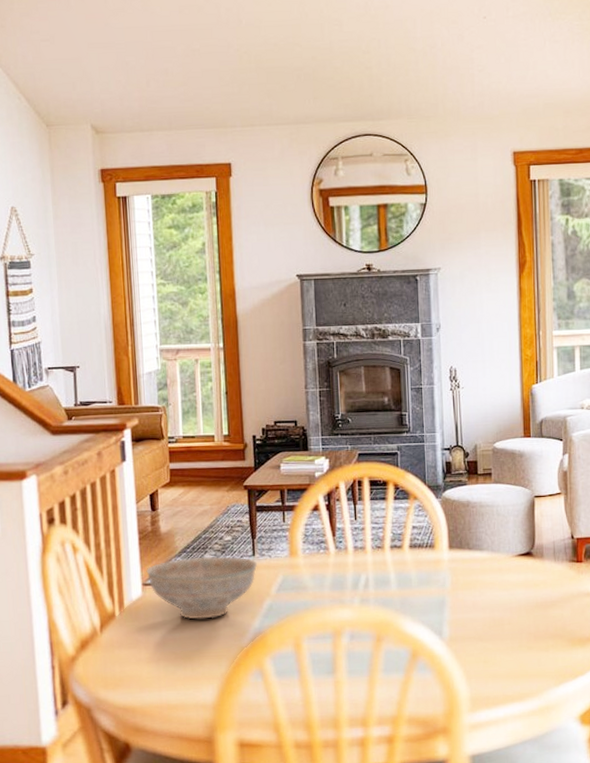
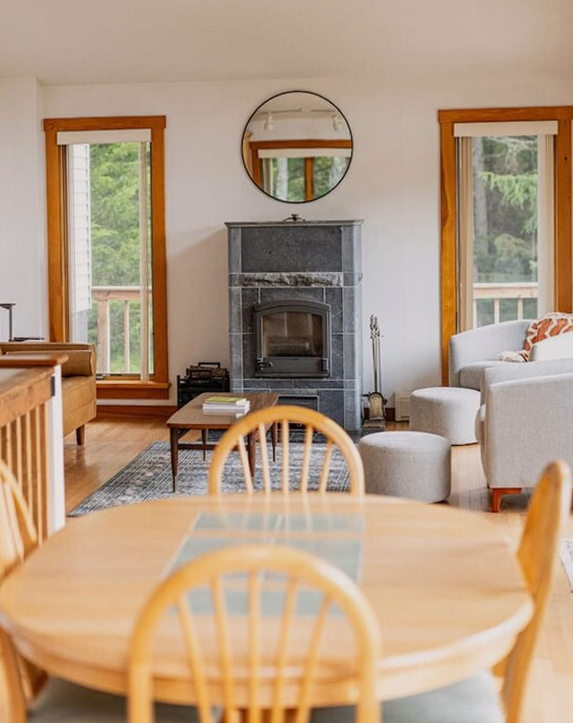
decorative bowl: present [146,556,258,619] -> none [70,491,178,552]

